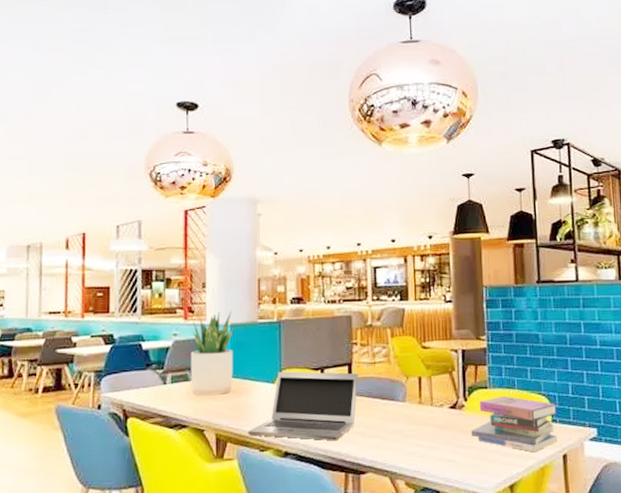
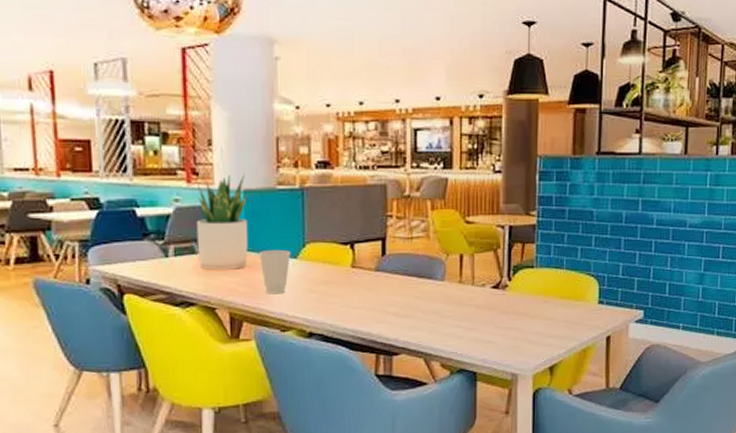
cup: none [242,376,269,417] -> present [259,250,290,294]
laptop: present [248,371,358,441] -> none [267,245,393,321]
books: present [470,395,558,453] -> none [513,275,605,334]

